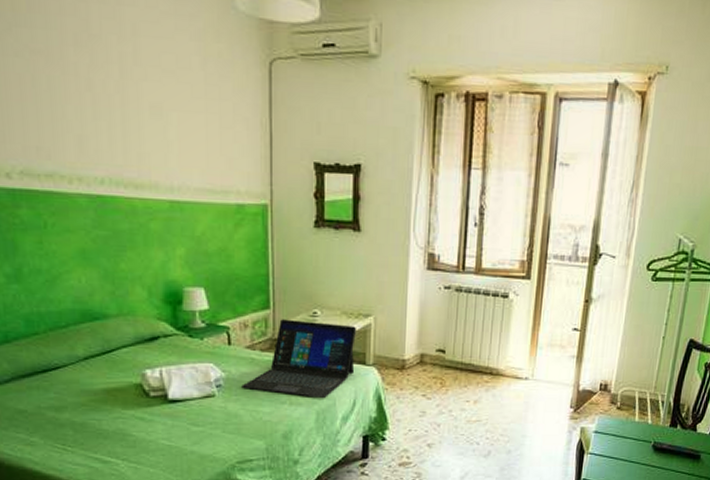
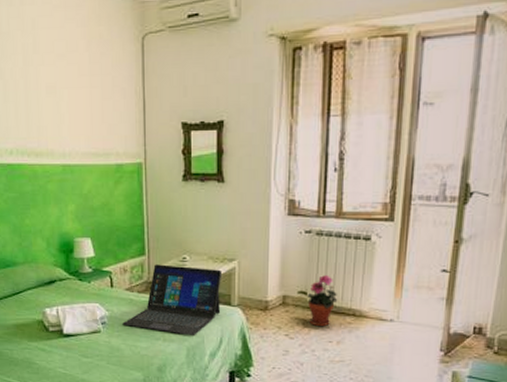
potted plant: none [445,333,476,386] -> present [307,275,338,327]

